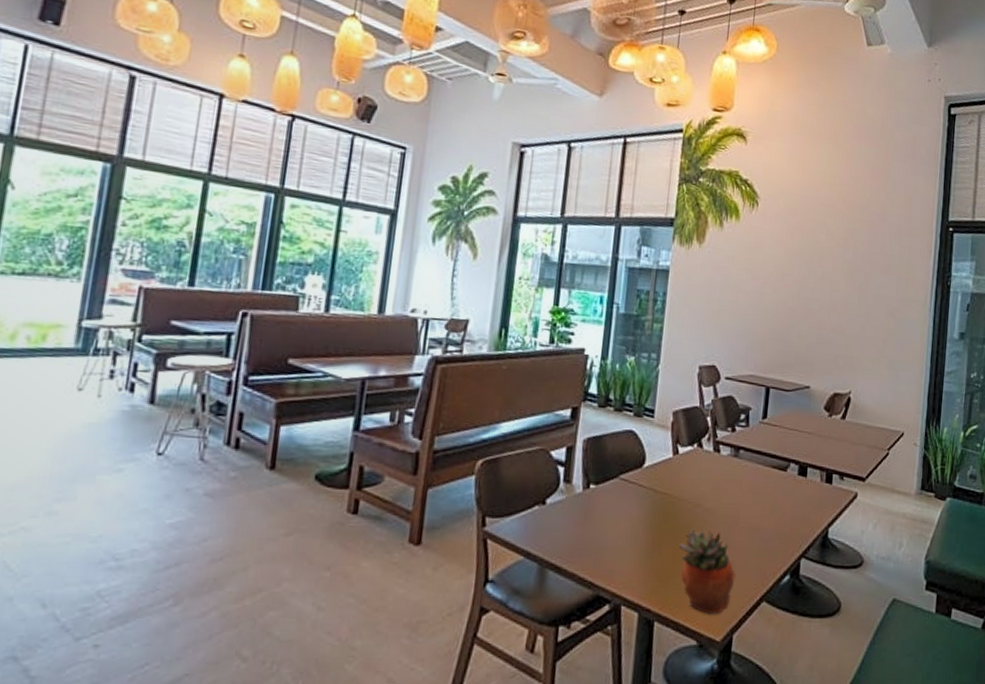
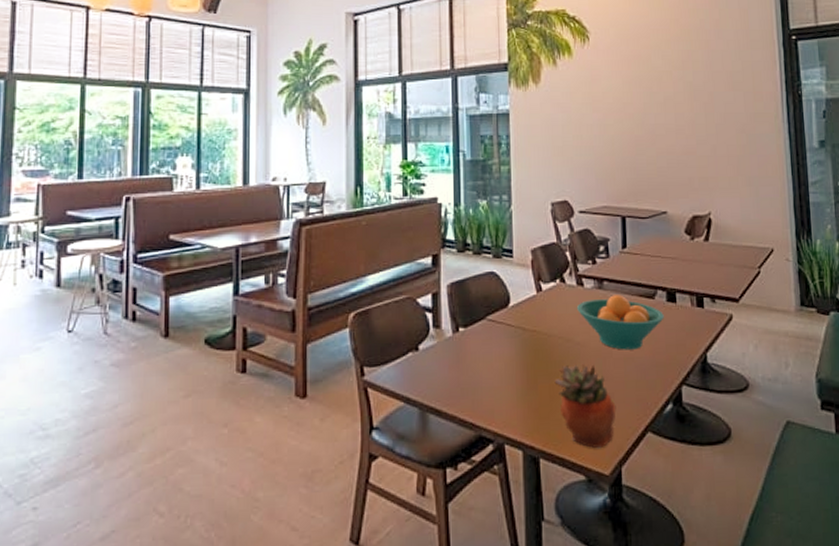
fruit bowl: none [710,464,794,520] -> present [576,295,664,350]

